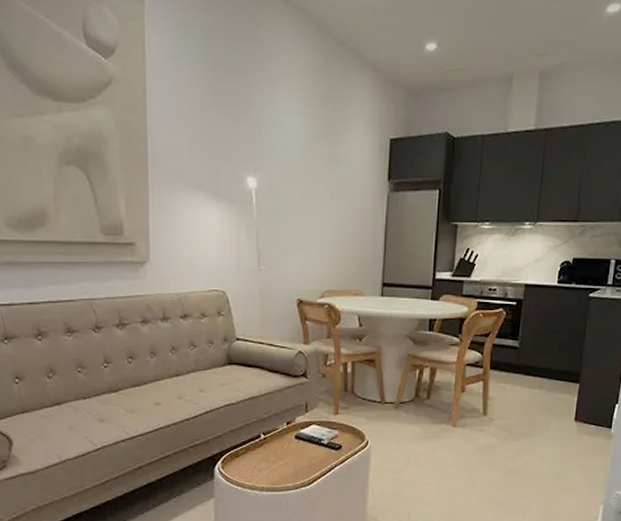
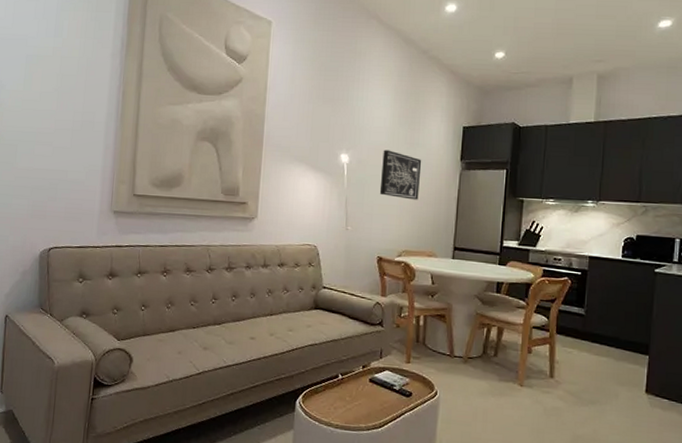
wall art: none [296,170,344,230] -> present [379,149,422,200]

